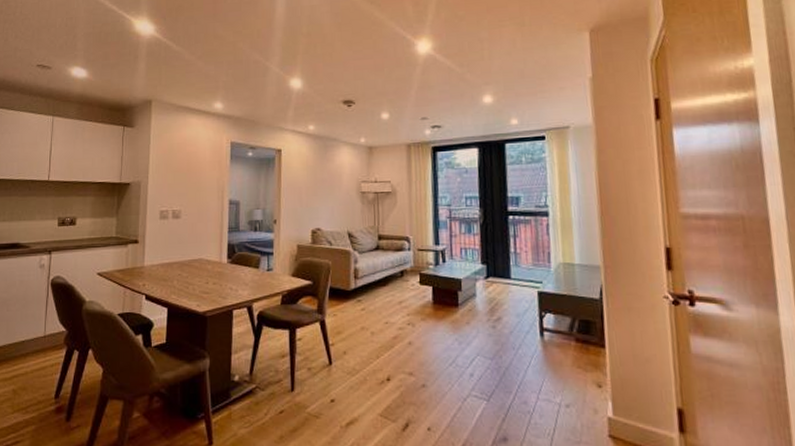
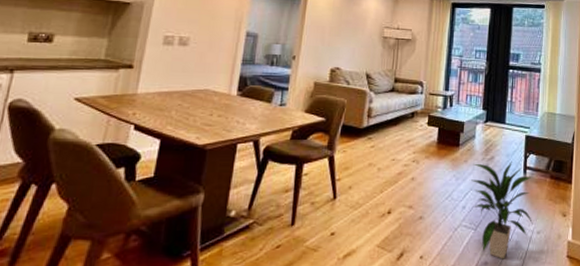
indoor plant: none [474,322,560,436] -> present [469,162,533,259]

